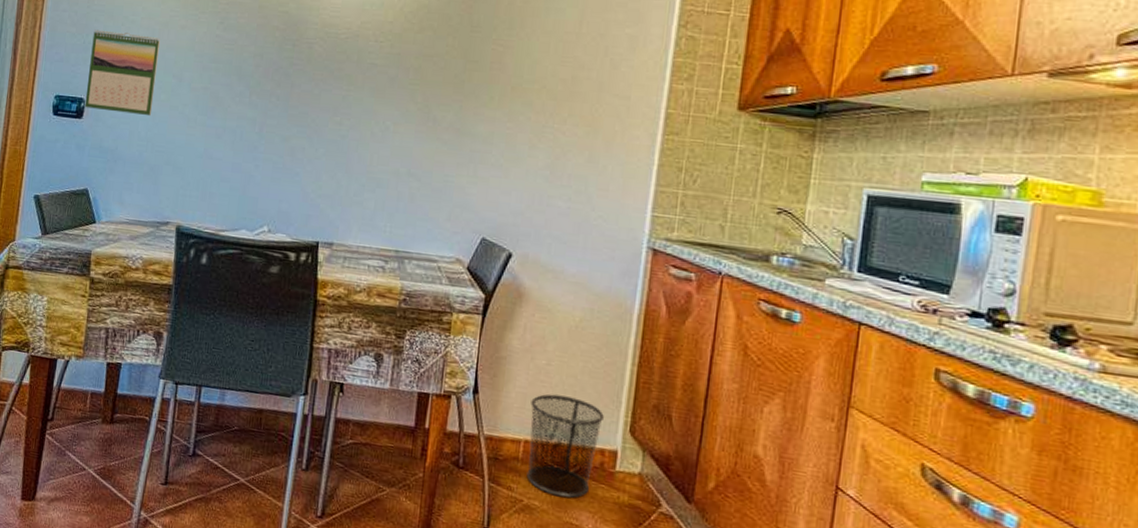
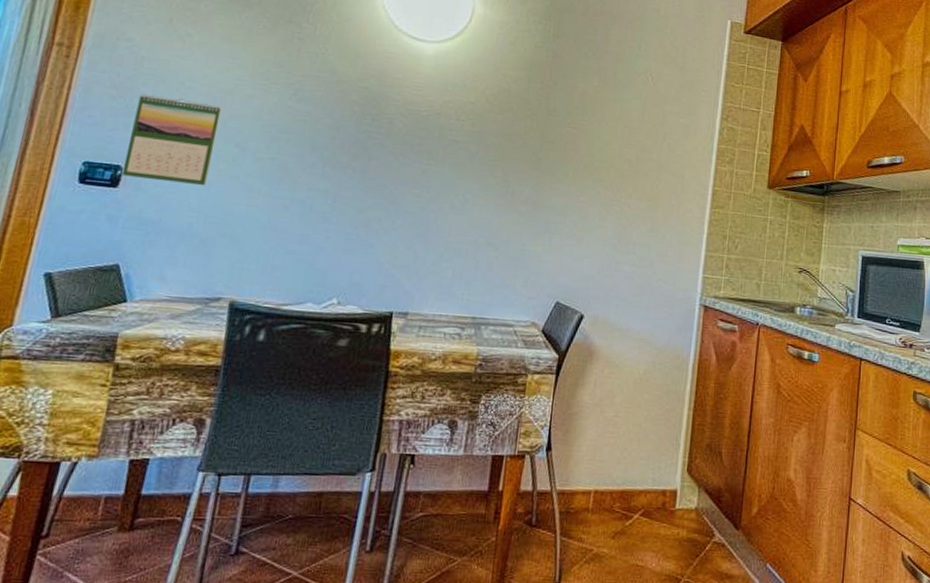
waste bin: present [526,394,604,498] -> none [596,443,665,541]

